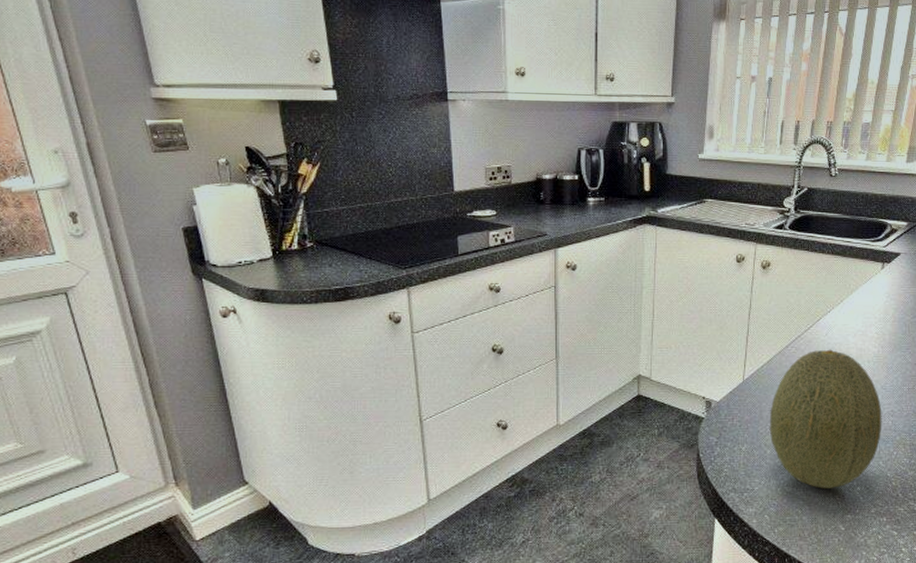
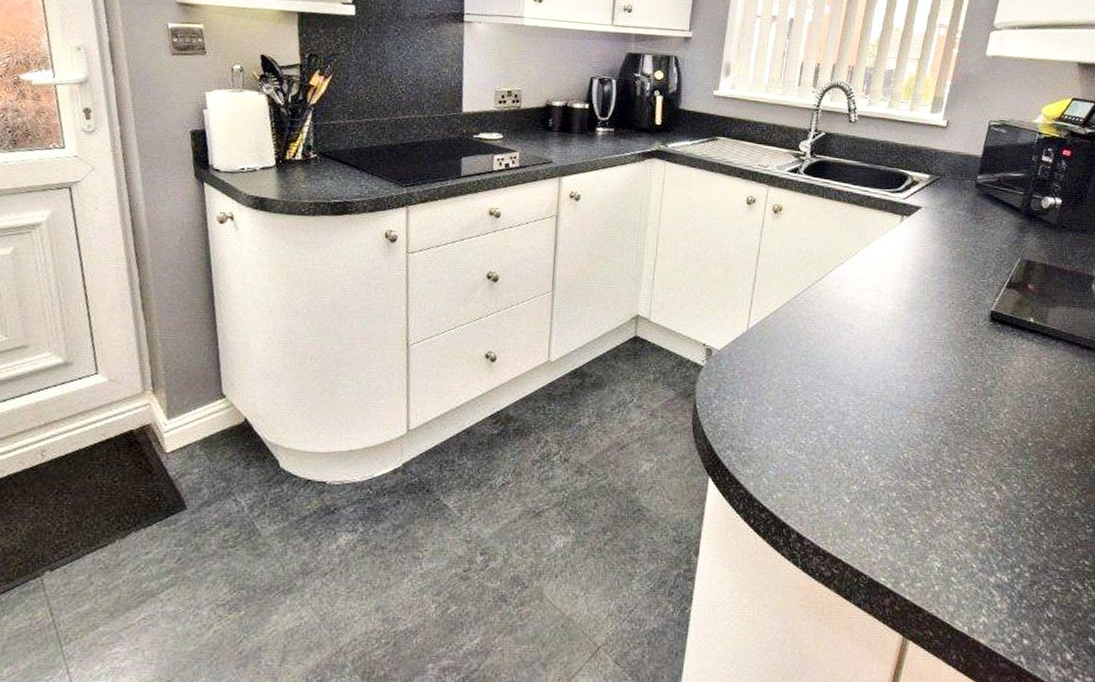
fruit: present [769,349,882,488] -> none [772,303,896,455]

